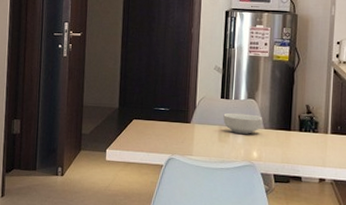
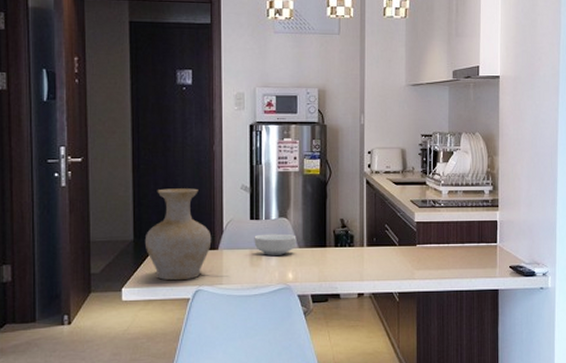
vase: none [127,64,186,148] -> present [144,188,212,281]

